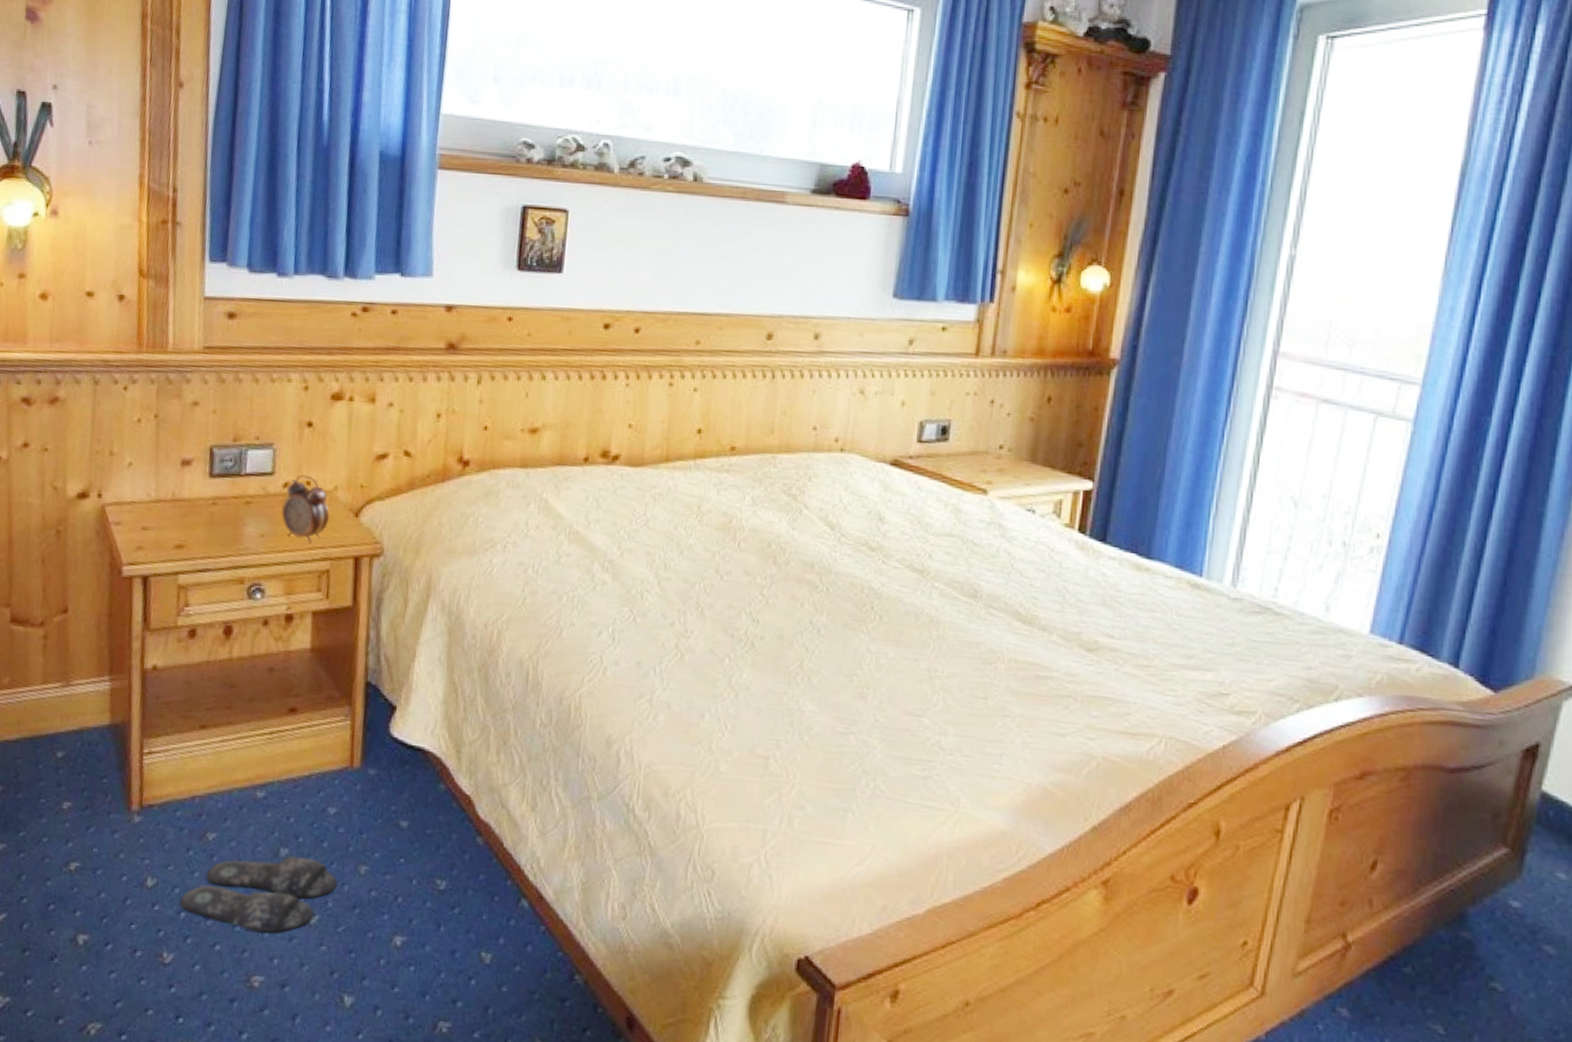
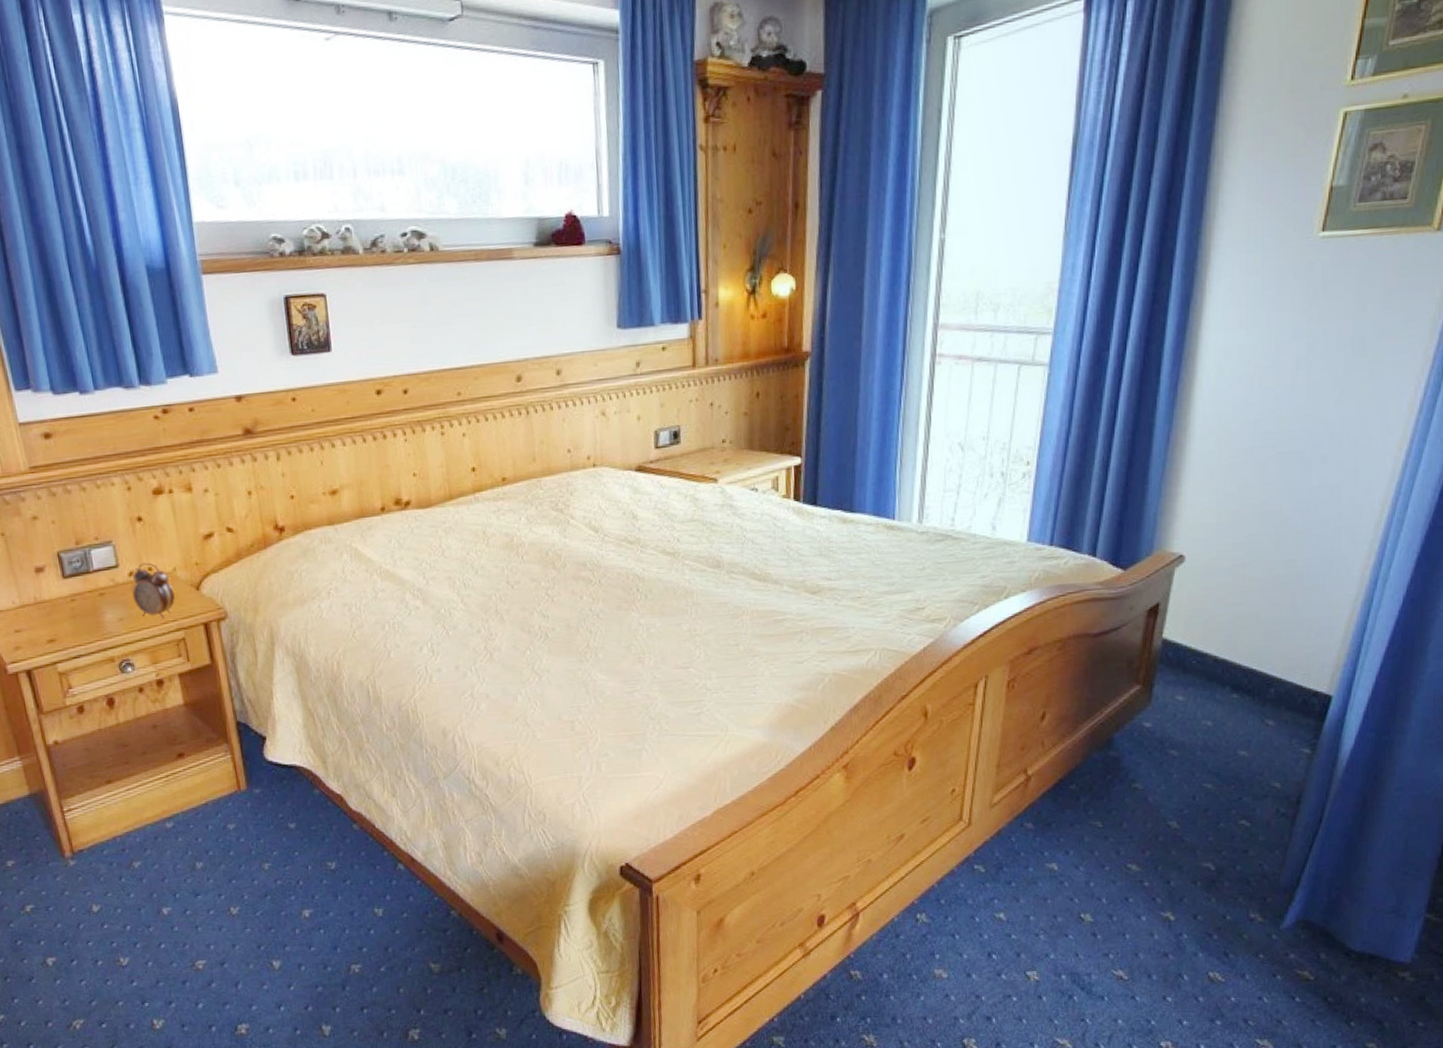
slippers: present [180,855,338,933] -> none [123,866,249,929]

